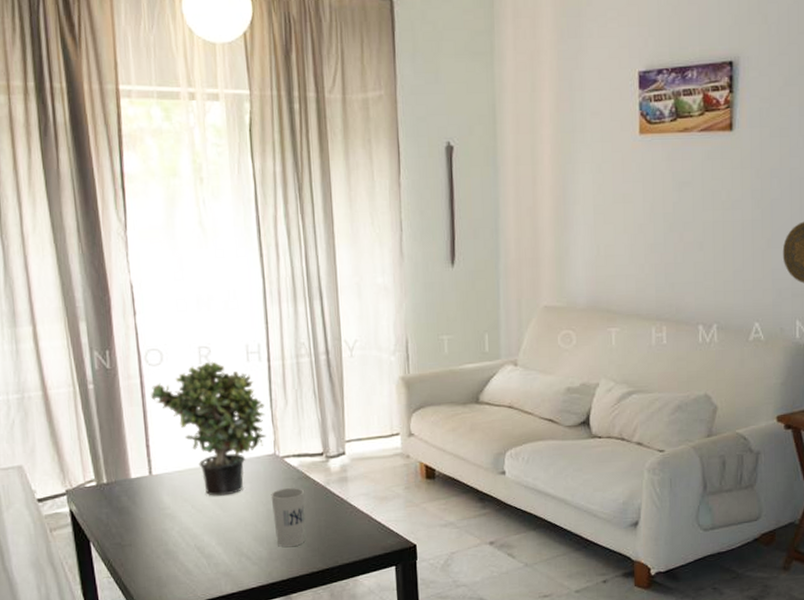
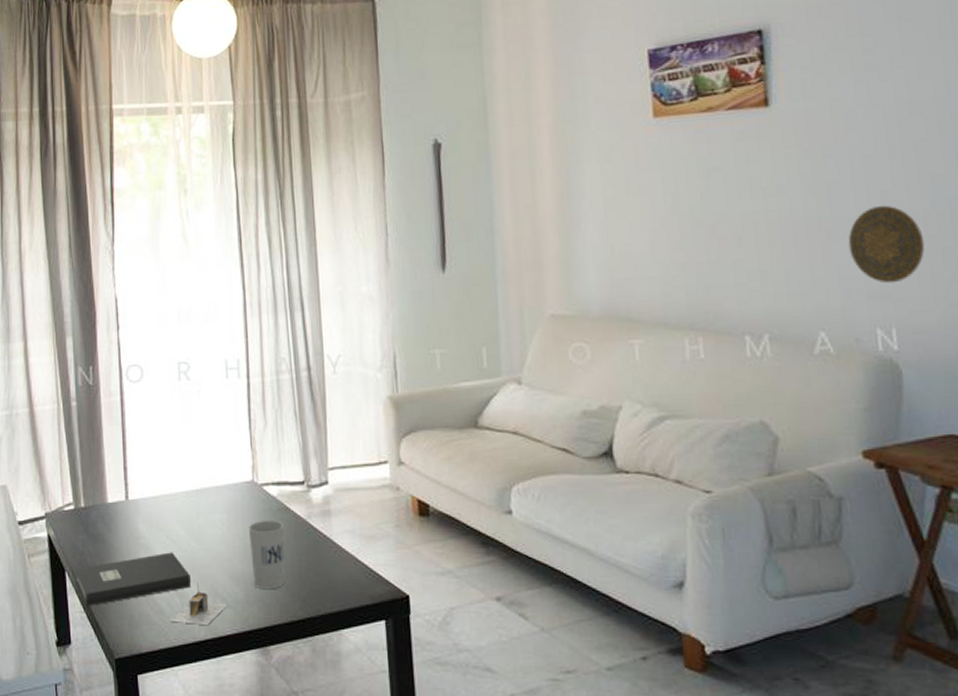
book: none [100,519,217,572] -> present [75,552,191,606]
potted plant: present [150,361,267,496] -> none [129,378,245,526]
architectural model: none [197,544,252,581] -> present [170,582,228,625]

